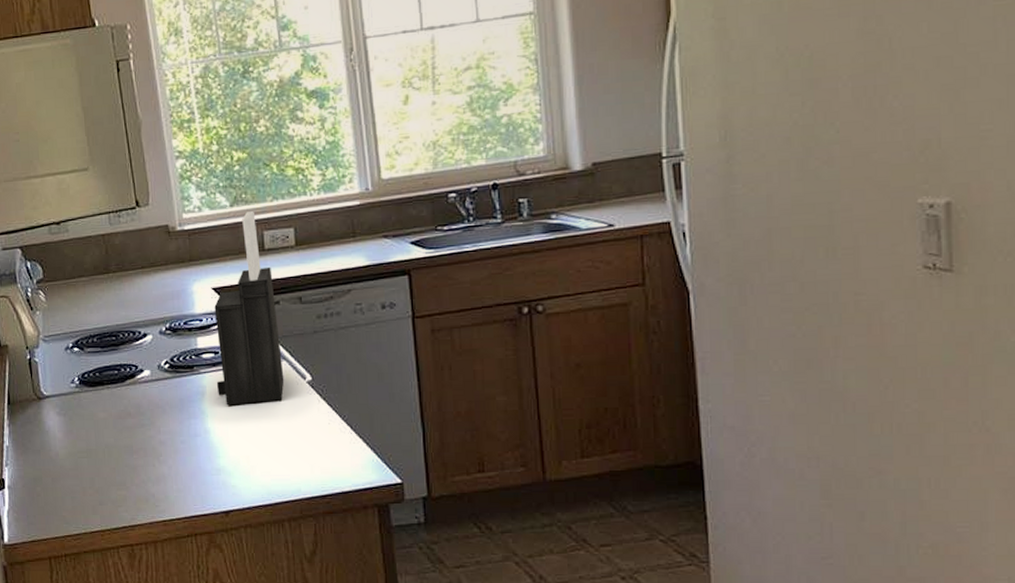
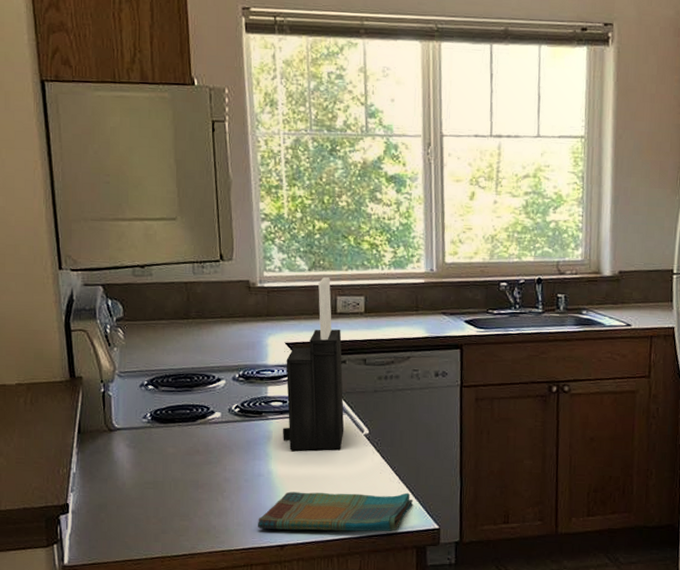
dish towel: none [199,444,370,494] -> present [258,491,414,532]

